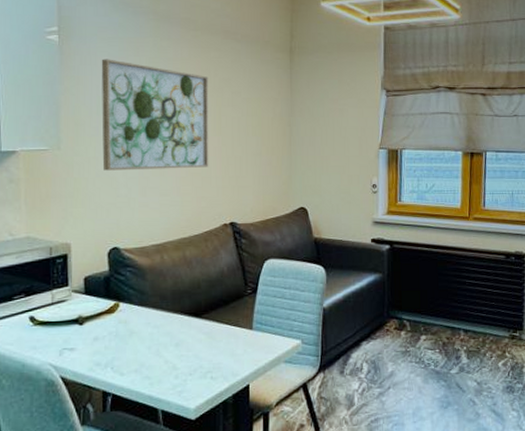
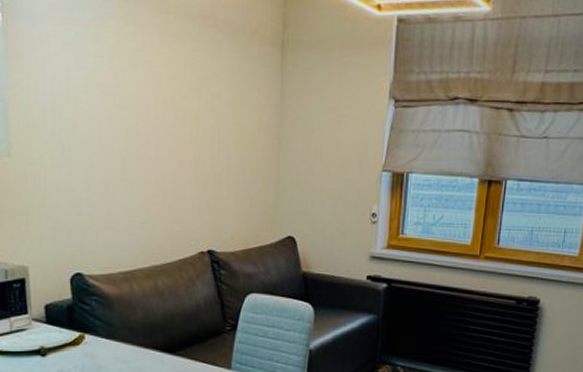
wall art: present [101,59,209,171] -> none [54,46,184,186]

